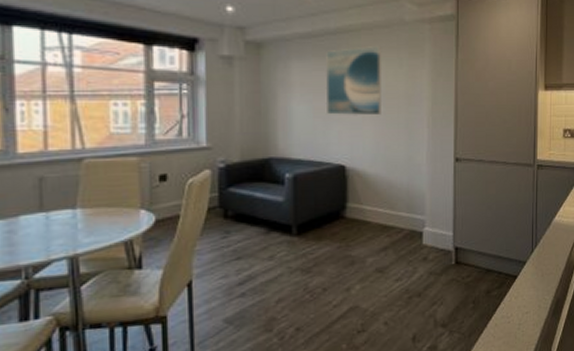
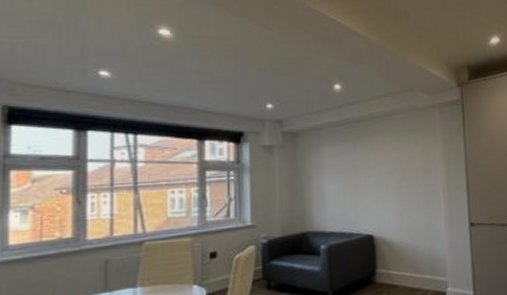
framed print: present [325,46,381,116] -> none [351,130,402,191]

